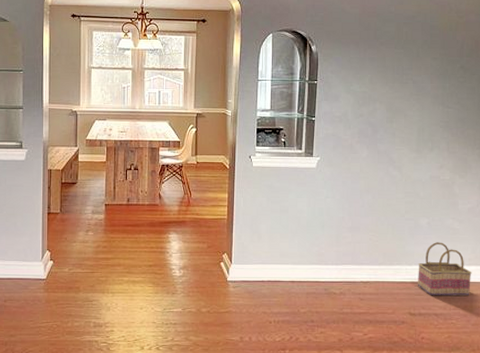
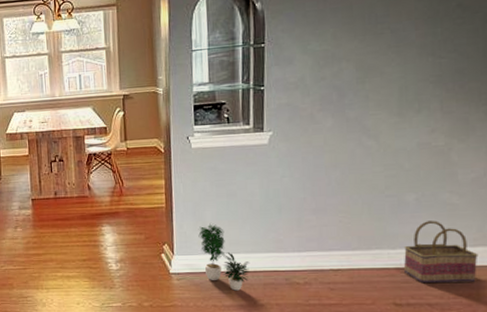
potted plant: none [254,236,296,299] -> present [198,223,251,291]

